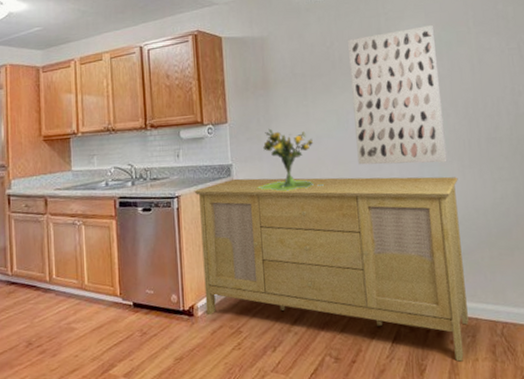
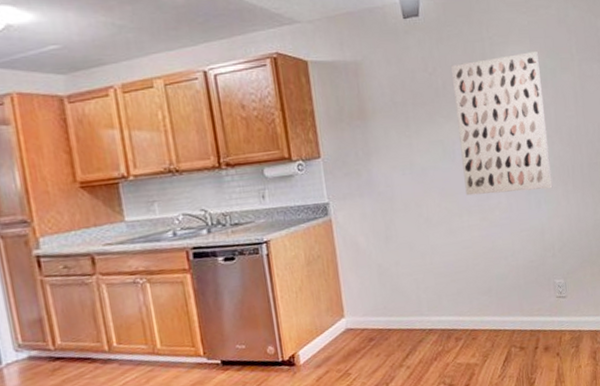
sideboard: present [194,176,469,362] -> none [286,202,573,371]
bouquet: present [256,128,325,191] -> none [358,162,432,228]

